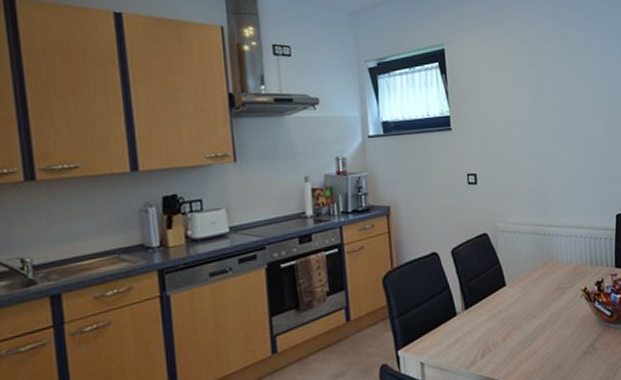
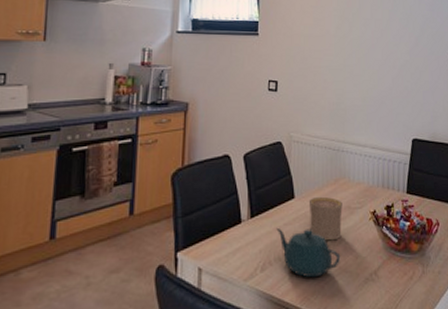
teapot: none [491,312,557,359] -> present [276,227,341,278]
cup: none [521,280,556,322] -> present [310,196,342,241]

